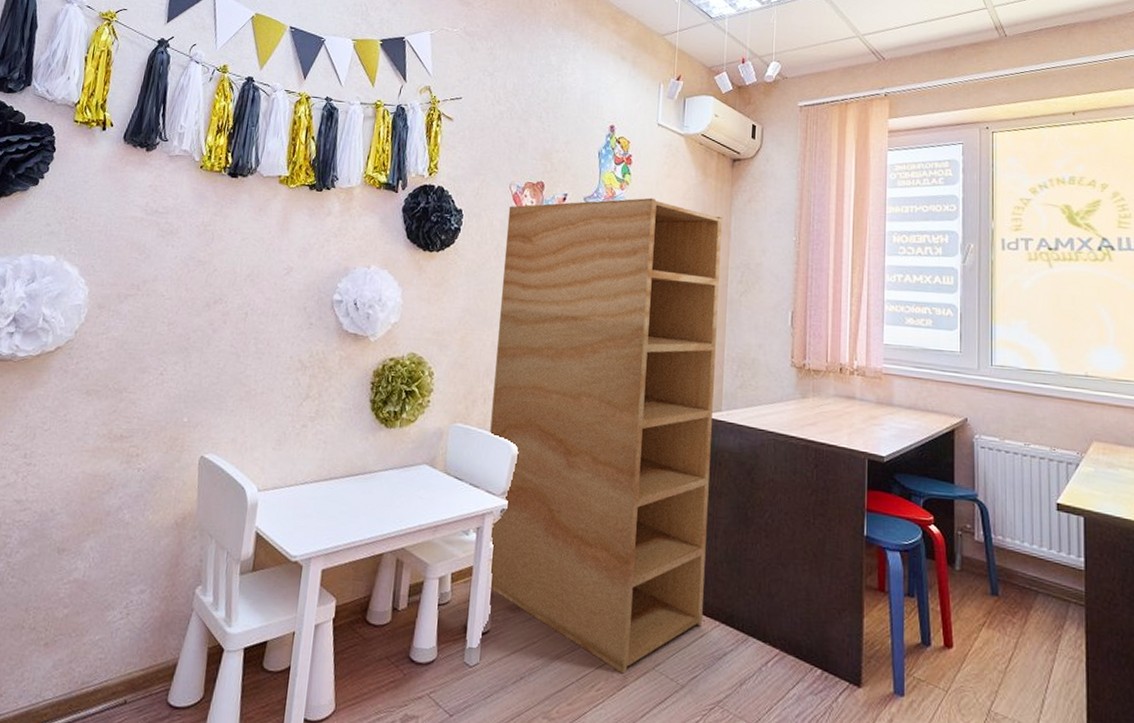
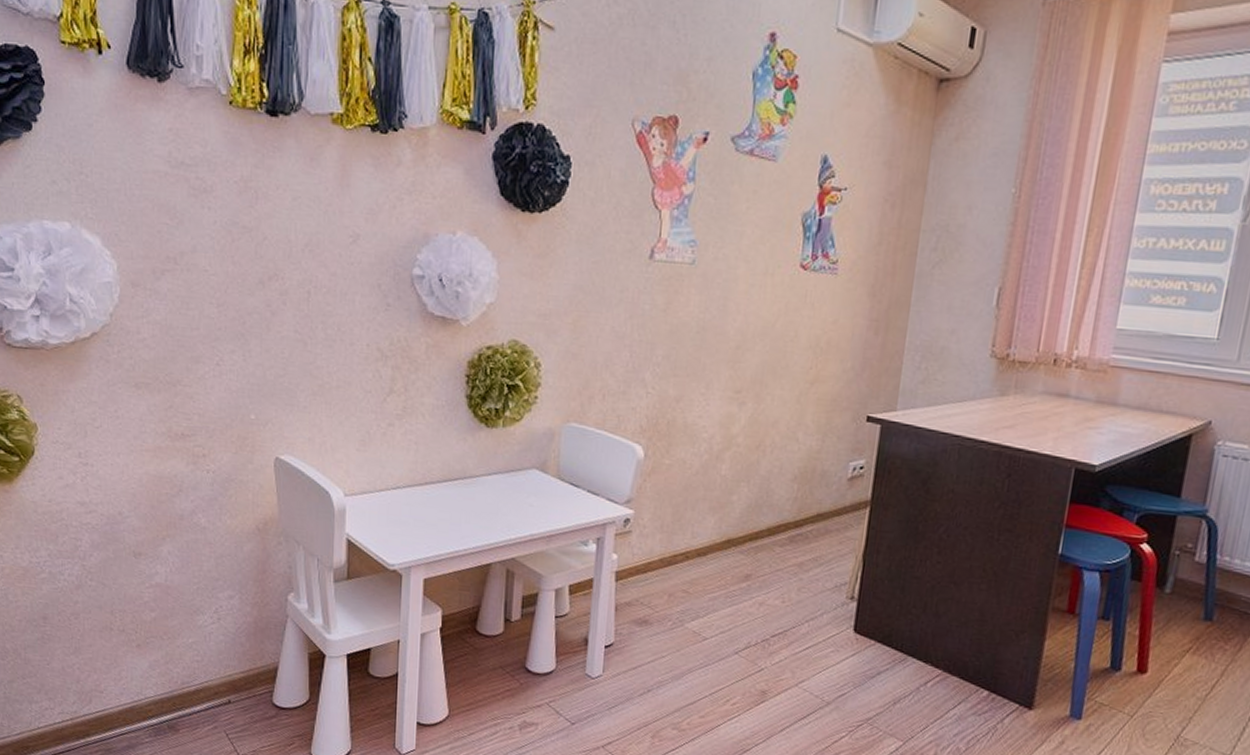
bookshelf: present [490,197,722,674] -> none [611,136,917,690]

